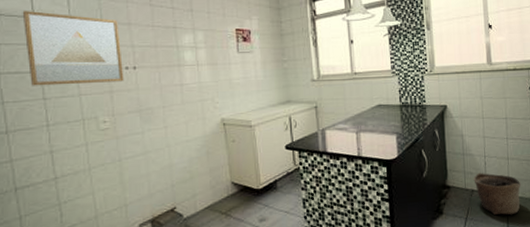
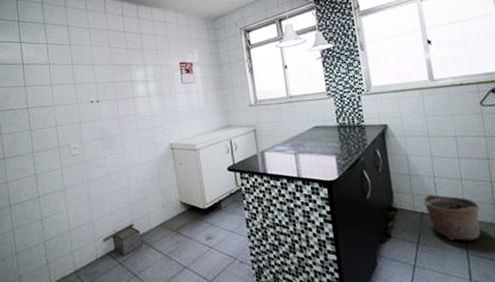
wall art: present [22,11,124,86] -> none [15,59,90,120]

